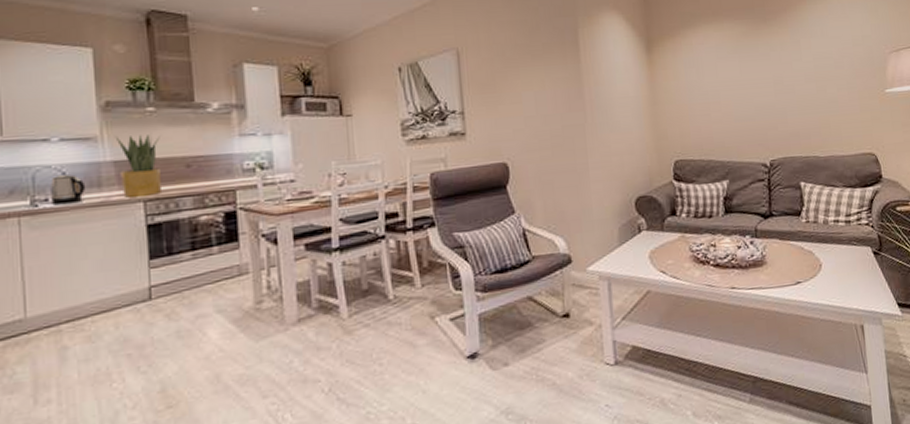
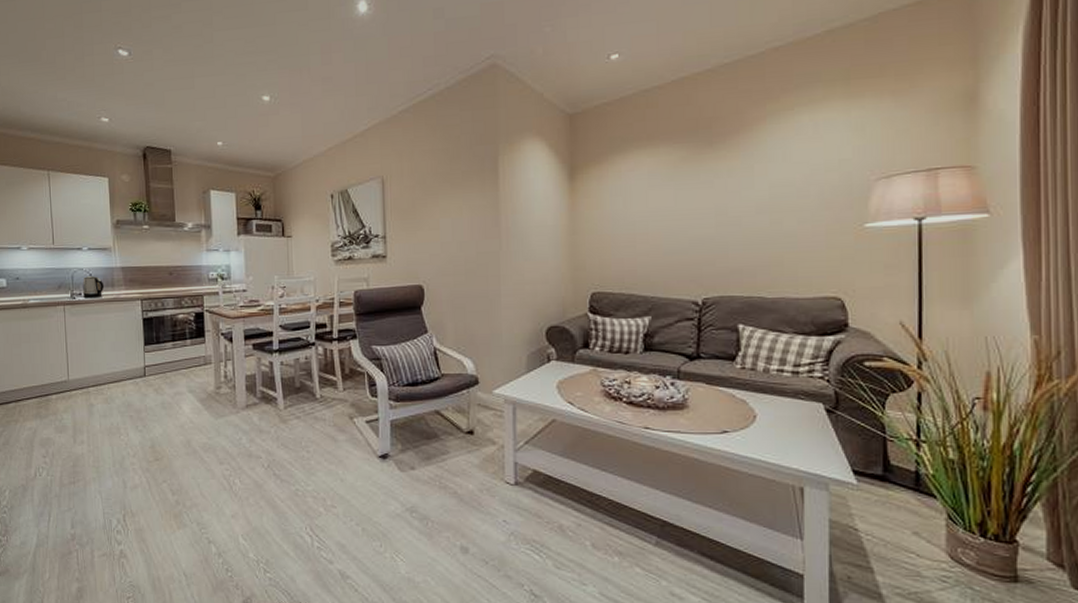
planter: present [116,134,163,198] -> none [124,247,153,296]

